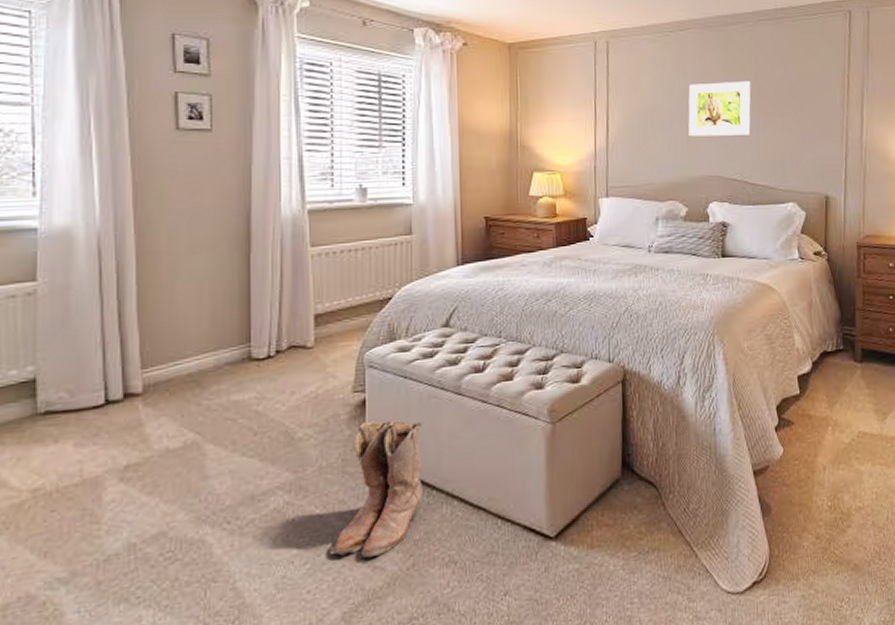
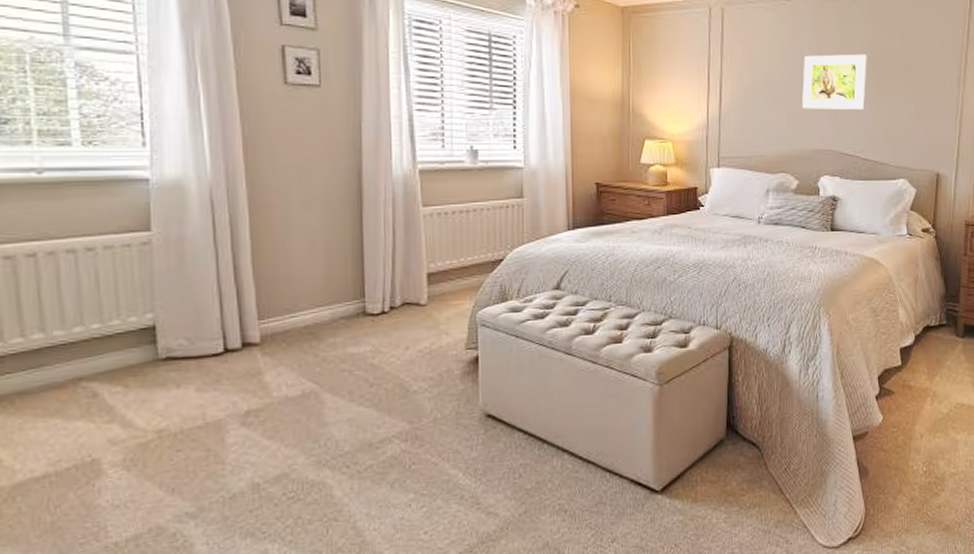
boots: present [329,420,424,559] -> none [444,377,536,505]

